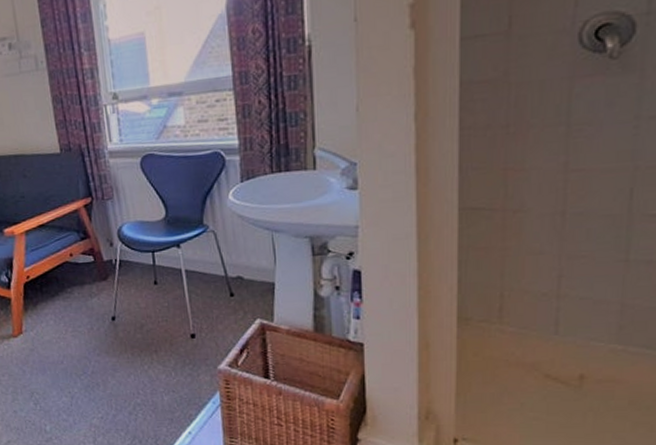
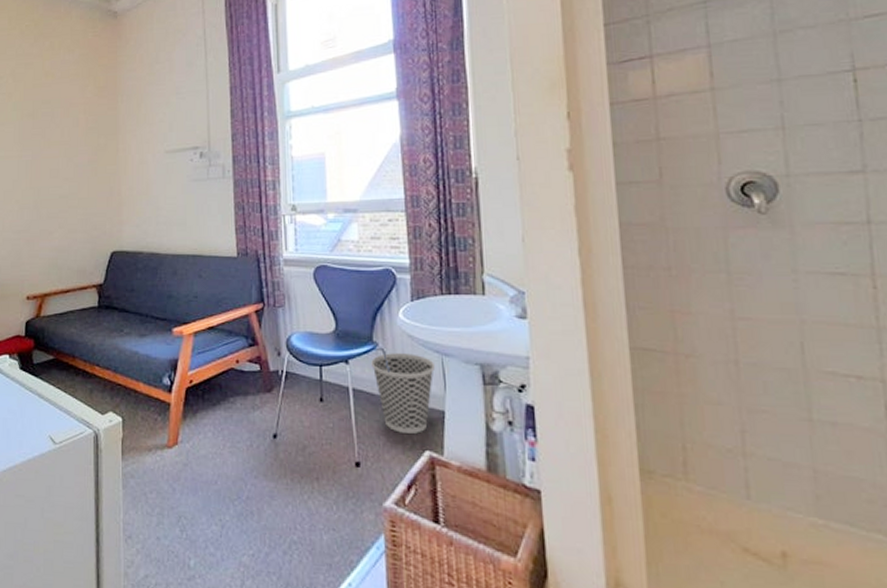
wastebasket: none [202,233,265,306] -> present [371,353,435,434]

